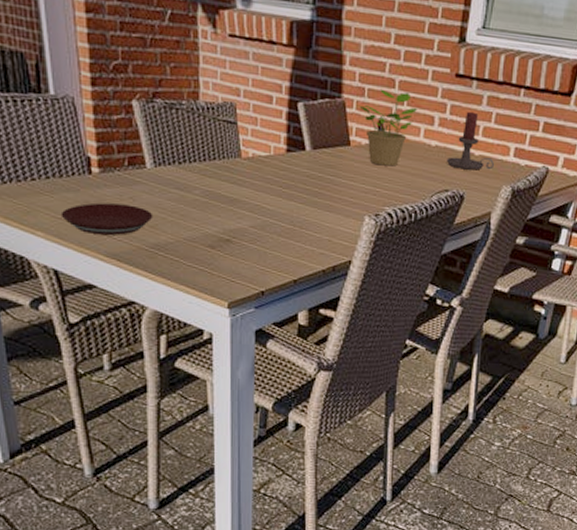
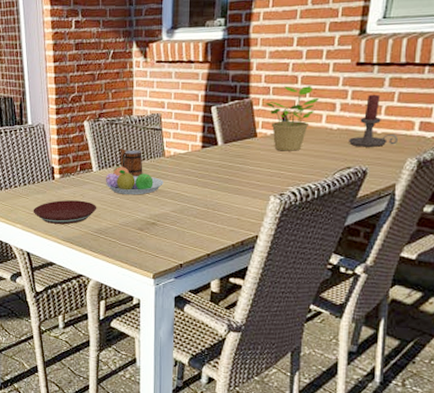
fruit bowl: none [163,165,240,204] -> present [105,166,163,195]
mug: none [182,142,214,181] -> present [120,148,143,177]

